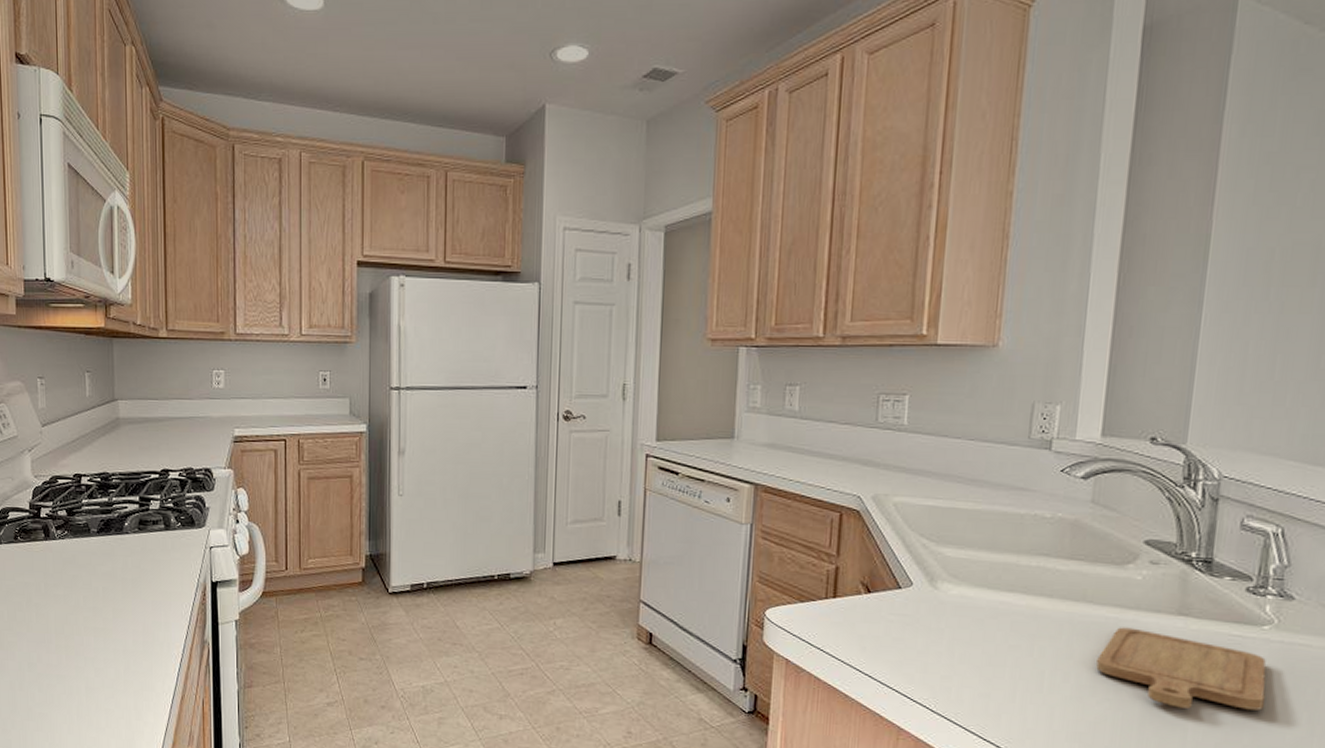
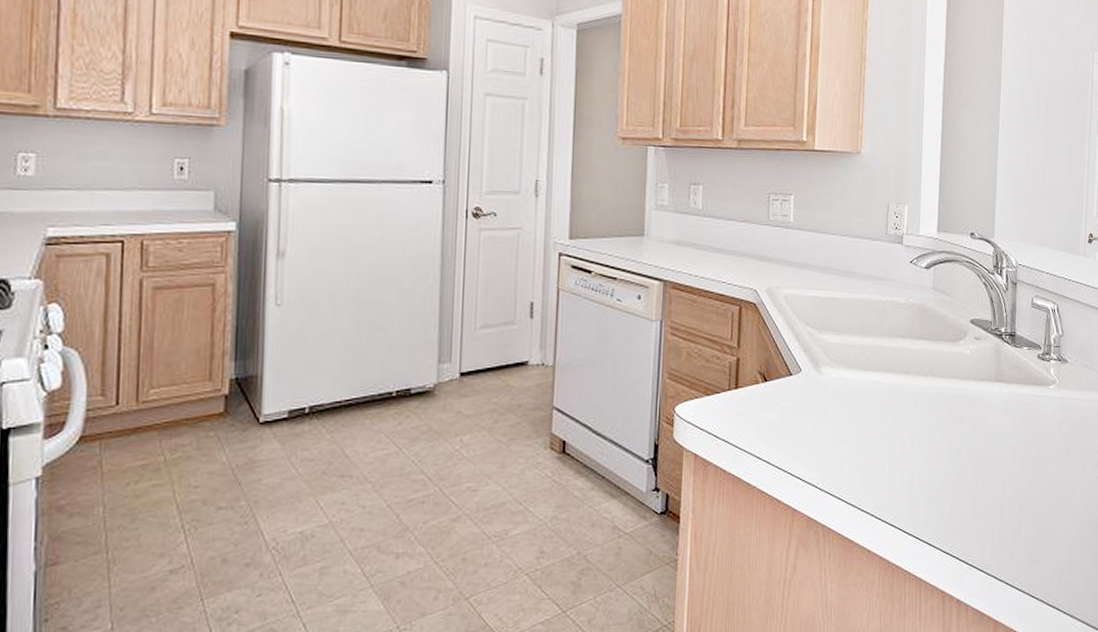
chopping board: present [1096,627,1266,711] -> none [942,395,1054,462]

